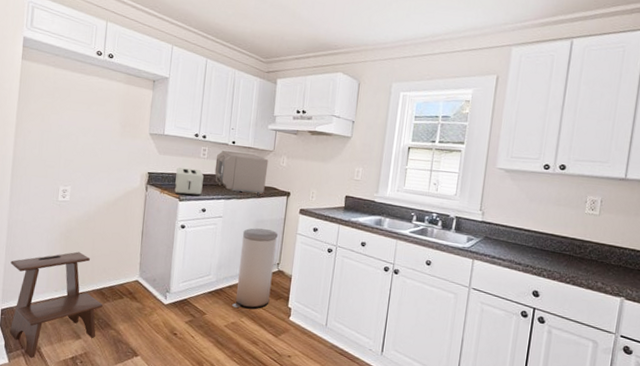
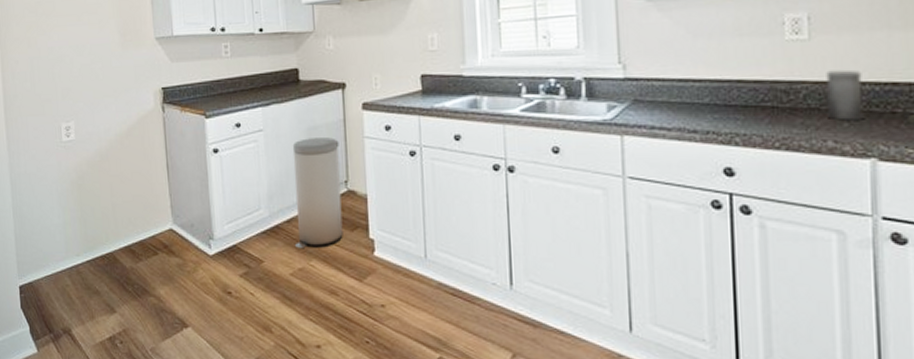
step stool: present [9,251,103,358] -> none [21,202,136,343]
toaster: present [174,167,204,197] -> none [196,72,232,110]
microwave: present [214,150,269,196] -> none [242,41,311,98]
canister: none [601,237,626,272] -> present [826,69,863,121]

